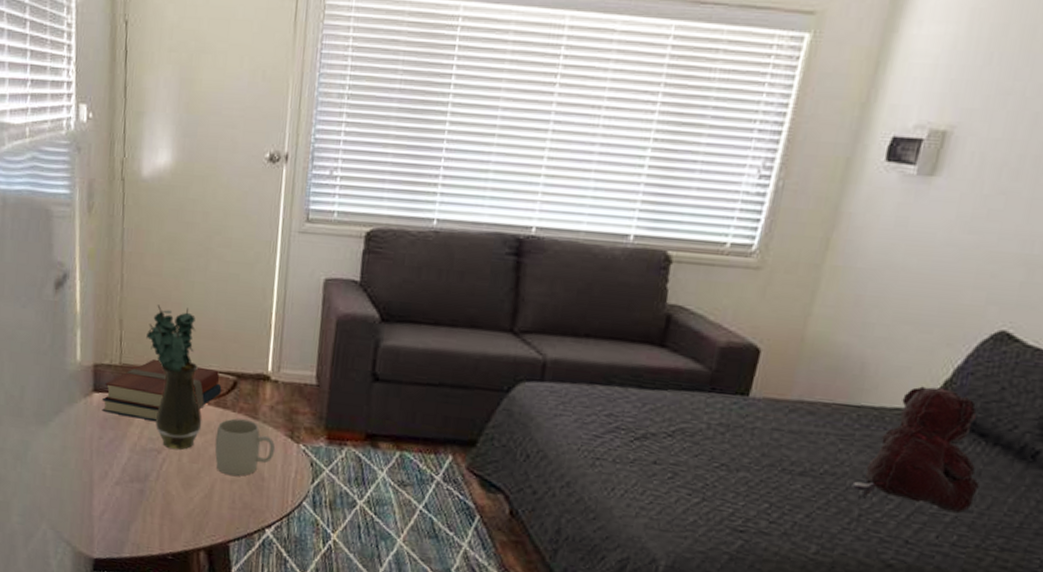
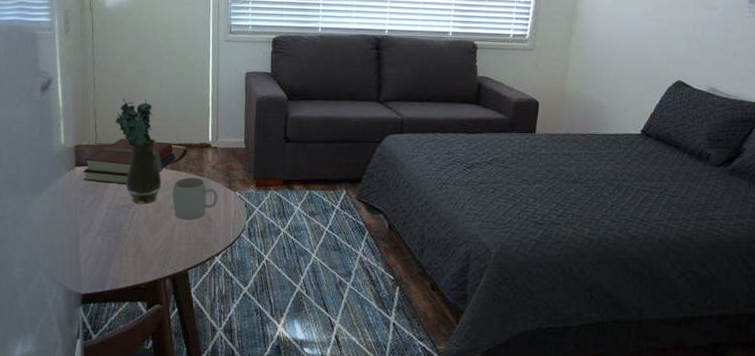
teddy bear: present [851,386,979,514] -> none [605,118,679,199]

